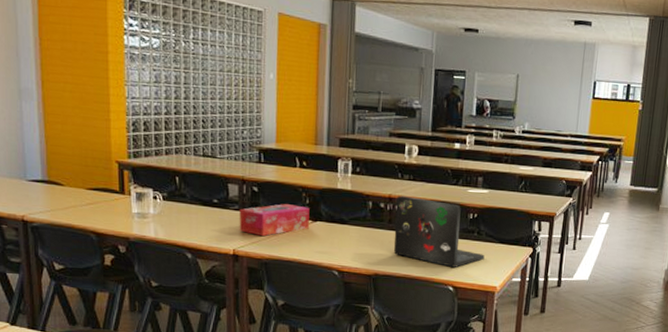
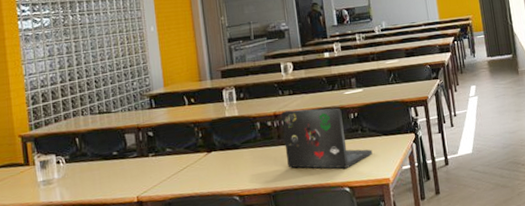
tissue box: present [239,204,310,237] -> none [138,140,205,178]

